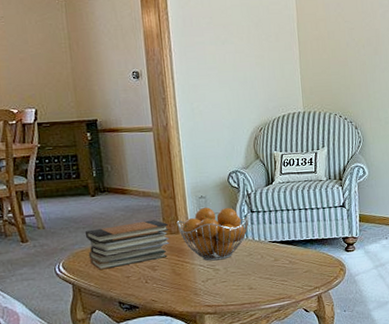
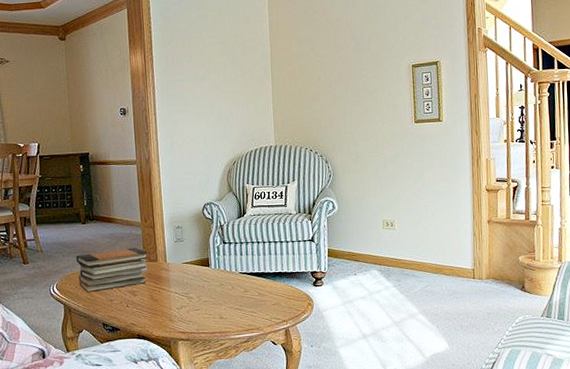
fruit basket: present [176,207,250,261] -> none [155,237,222,289]

